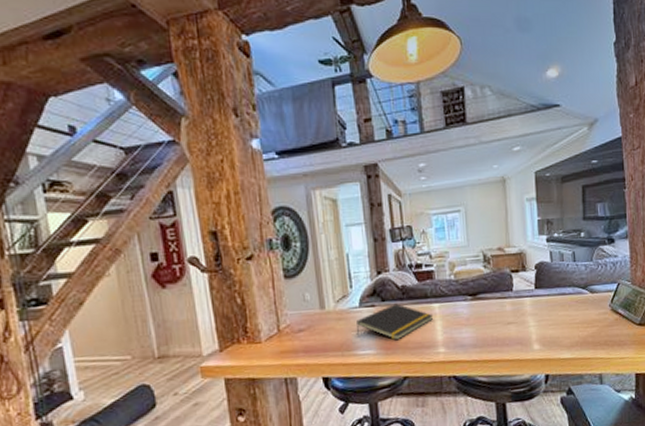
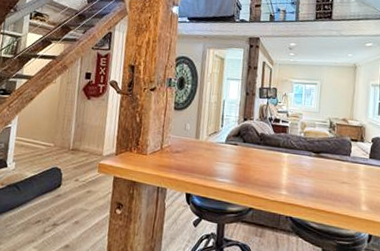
notepad: present [356,303,434,341] -> none [219,146,282,177]

